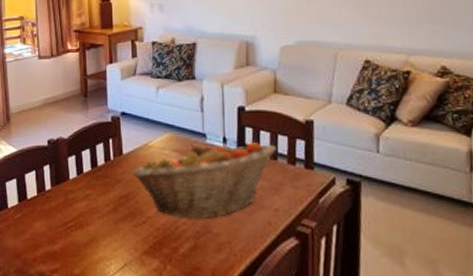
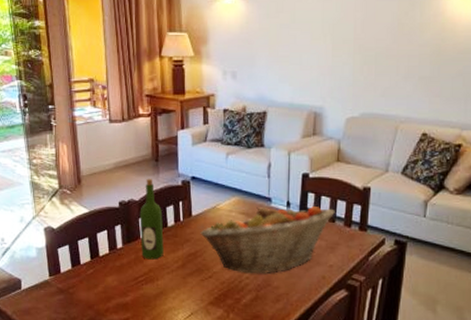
wine bottle: none [68,114,94,203] -> present [139,178,164,260]

